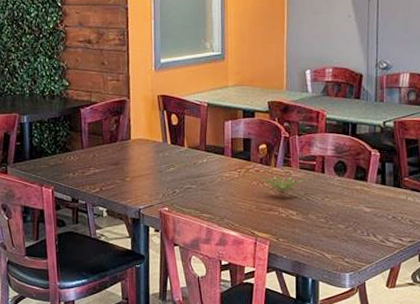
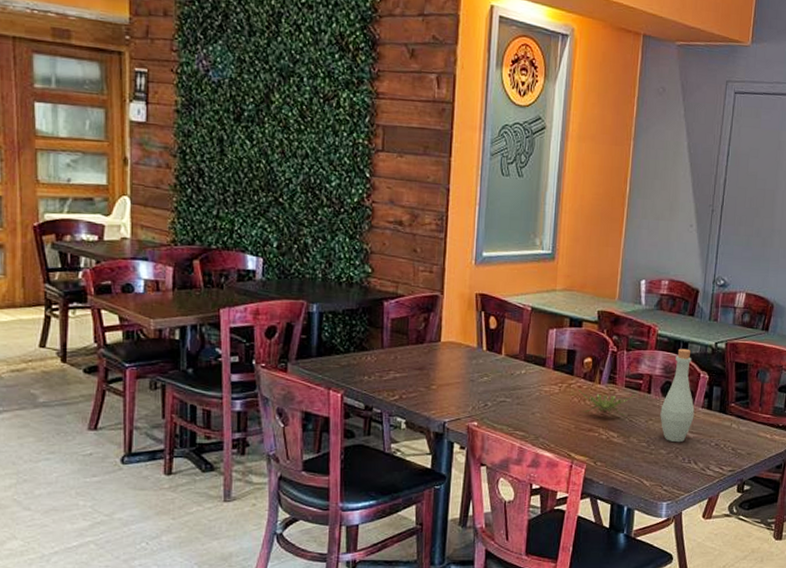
bottle: none [335,129,369,217] -> present [660,348,695,443]

